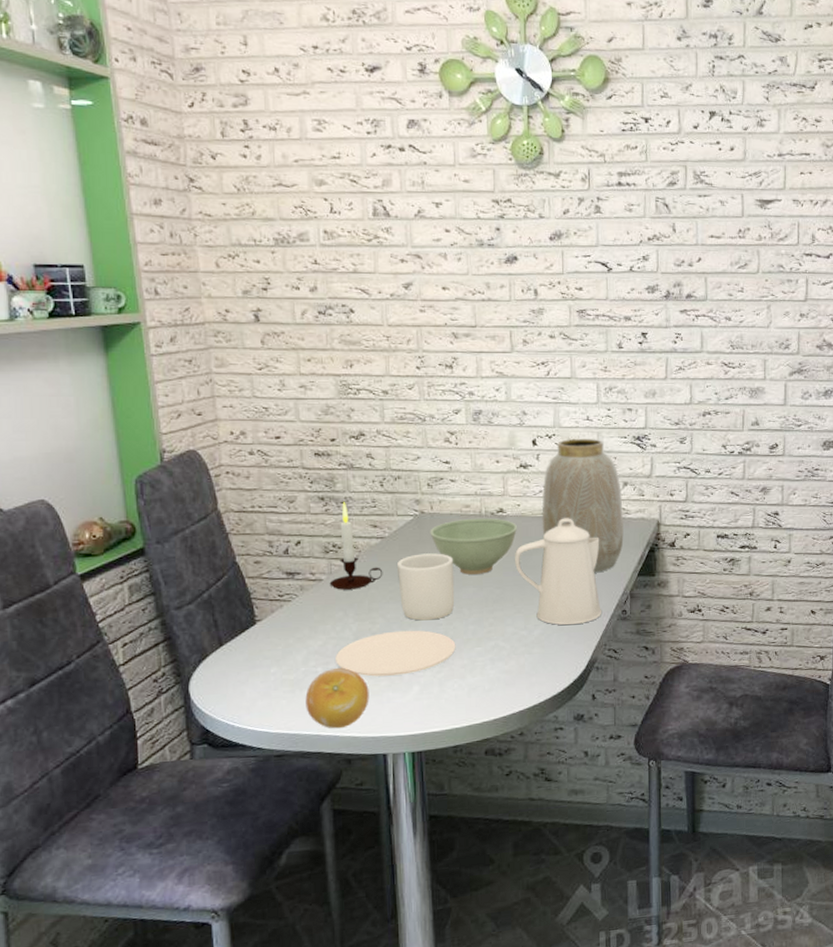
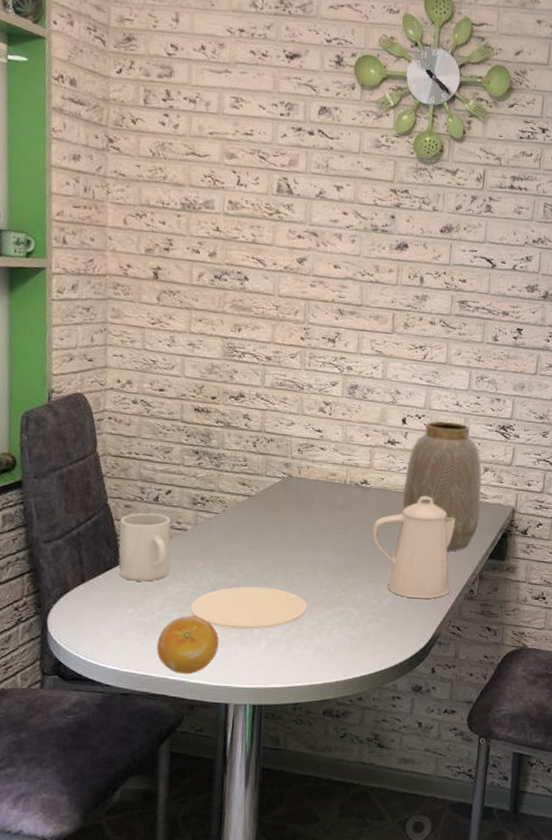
cup: none [251,566,309,639] -> present [118,512,171,582]
candle: present [329,502,383,590] -> none [193,458,246,542]
mug: present [396,553,455,621] -> none [259,515,315,580]
bowl: present [430,518,518,575] -> none [295,486,380,541]

